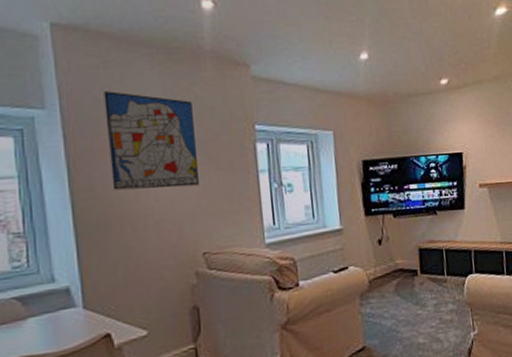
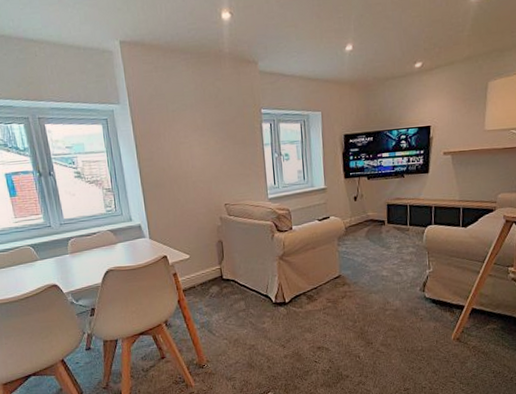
wall art: present [103,91,199,191] -> none [156,89,221,160]

